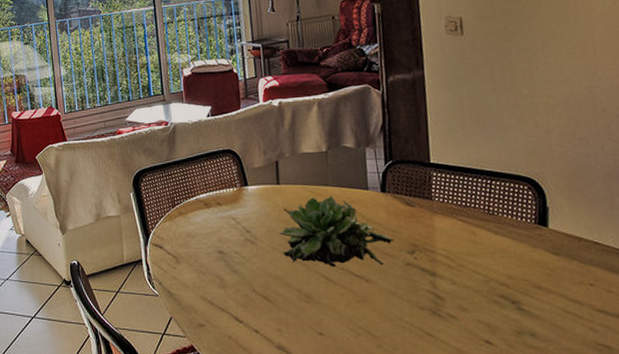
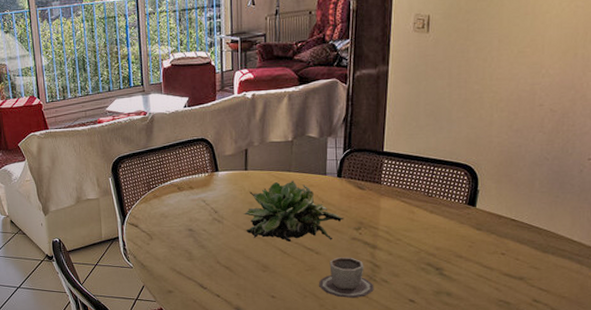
cup: none [373,286,441,338] -> present [319,257,374,299]

